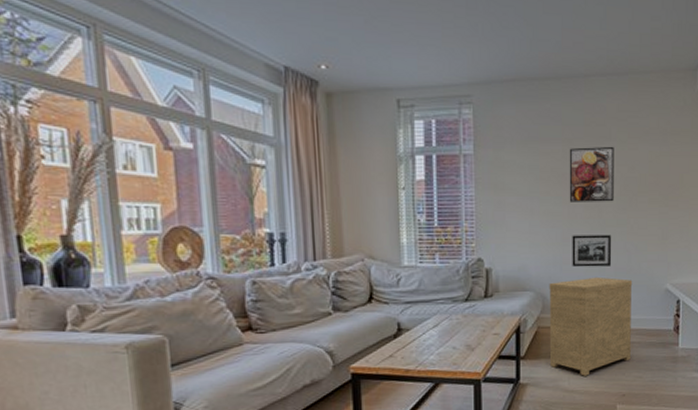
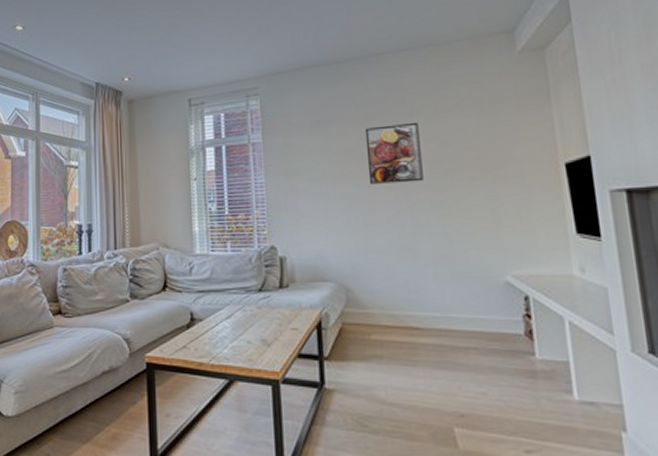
side table: present [549,277,633,376] -> none [352,266,467,386]
picture frame: present [572,234,611,267] -> none [375,218,427,256]

